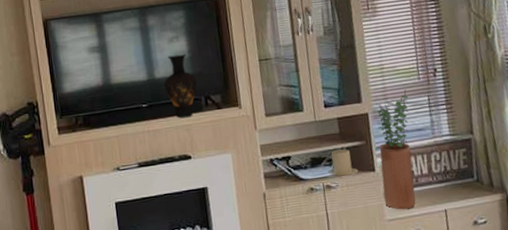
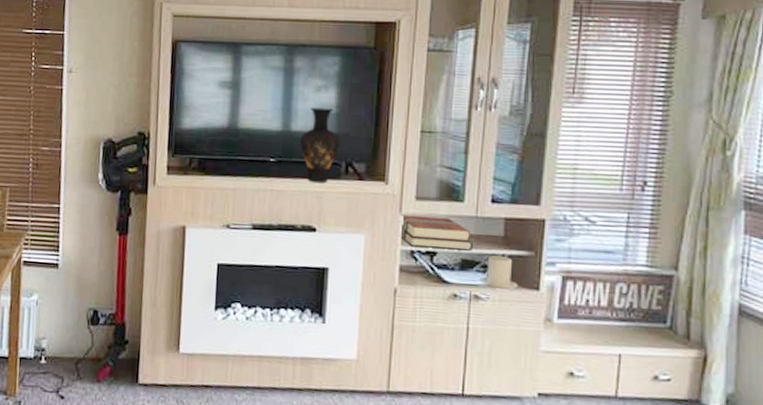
books: none [256,126,318,156] -> present [399,214,473,251]
vase: present [377,90,416,210] -> none [544,200,603,344]

